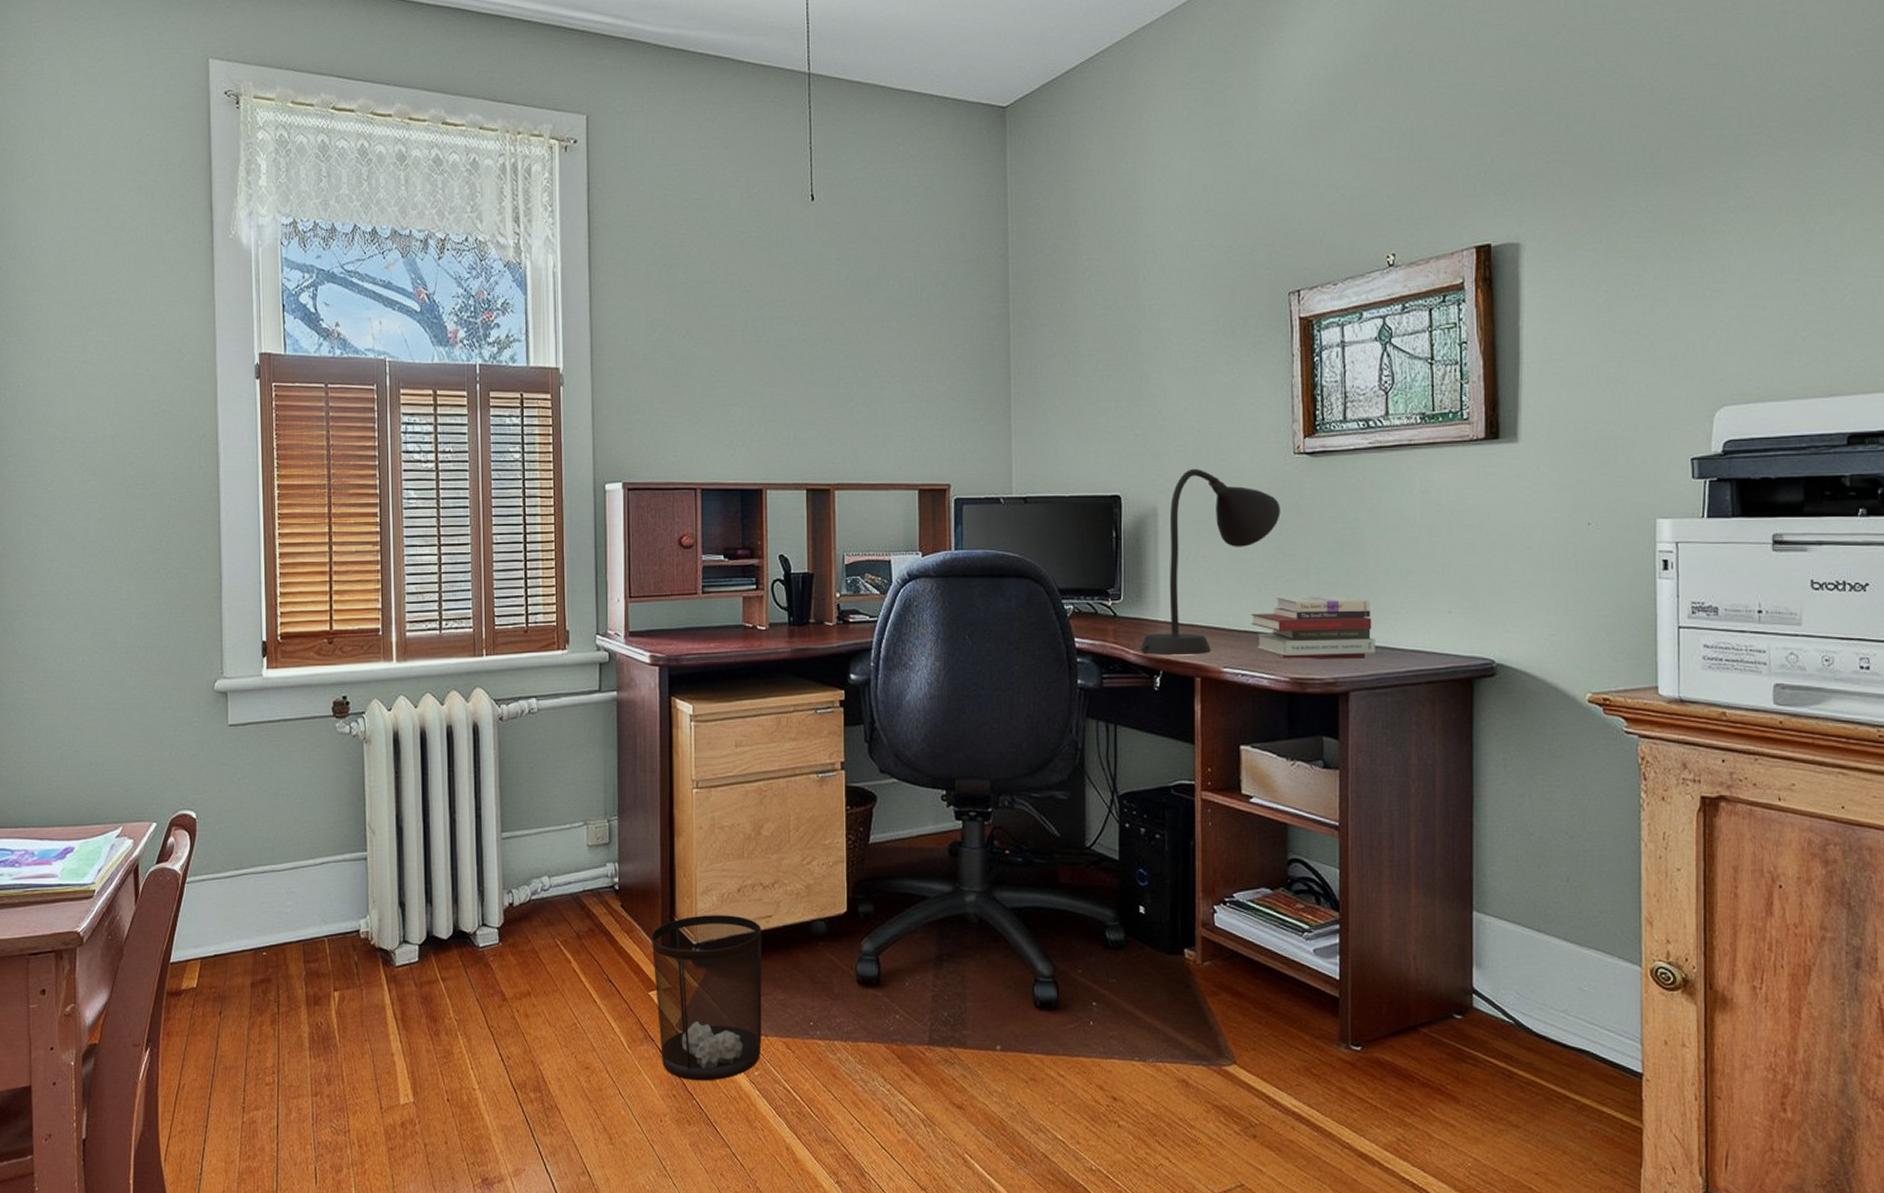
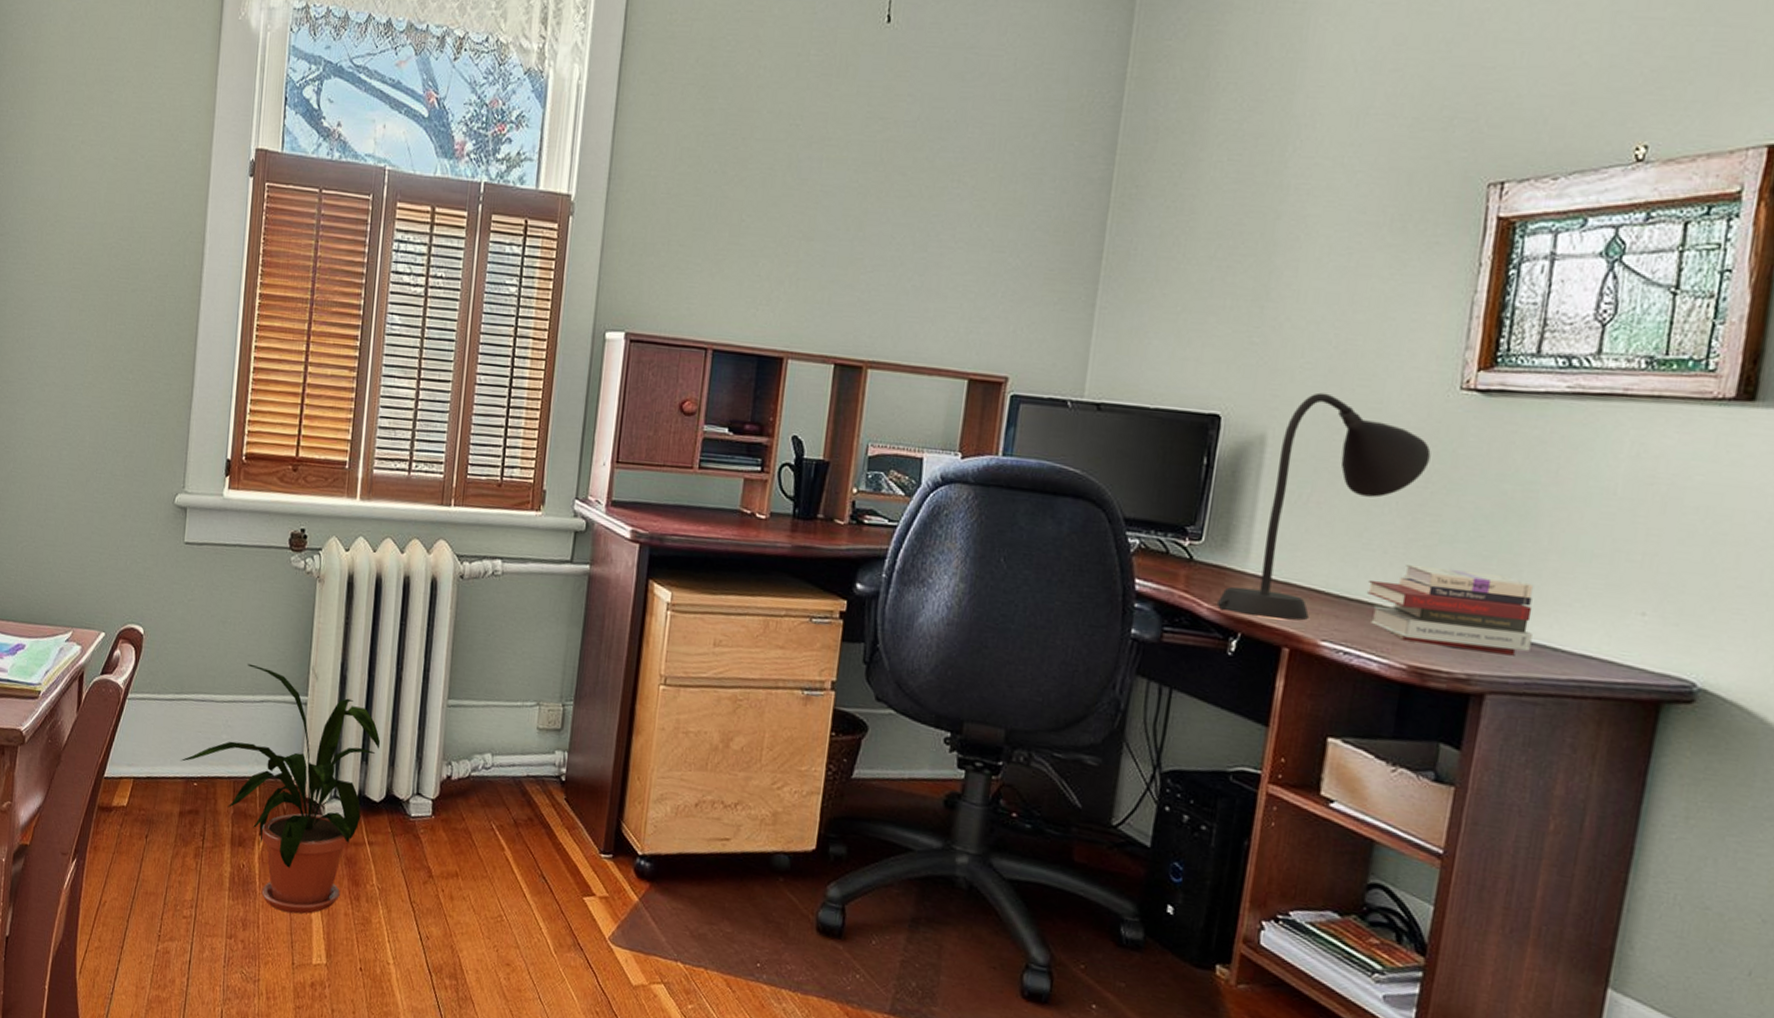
house plant: none [246,830,443,1059] -> present [180,663,381,914]
waste bin: present [650,915,762,1081] -> none [588,823,717,1006]

